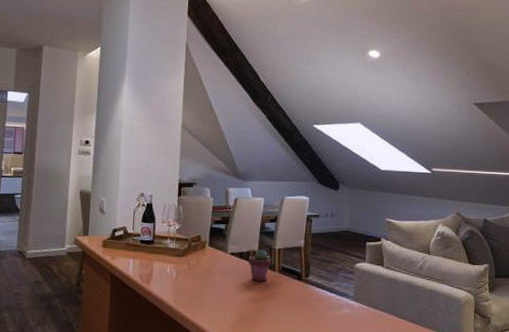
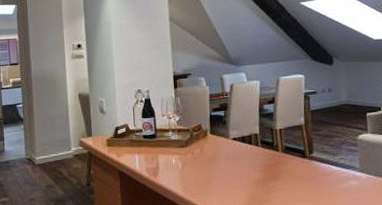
potted succulent: present [248,249,271,281] -> none [251,131,274,163]

